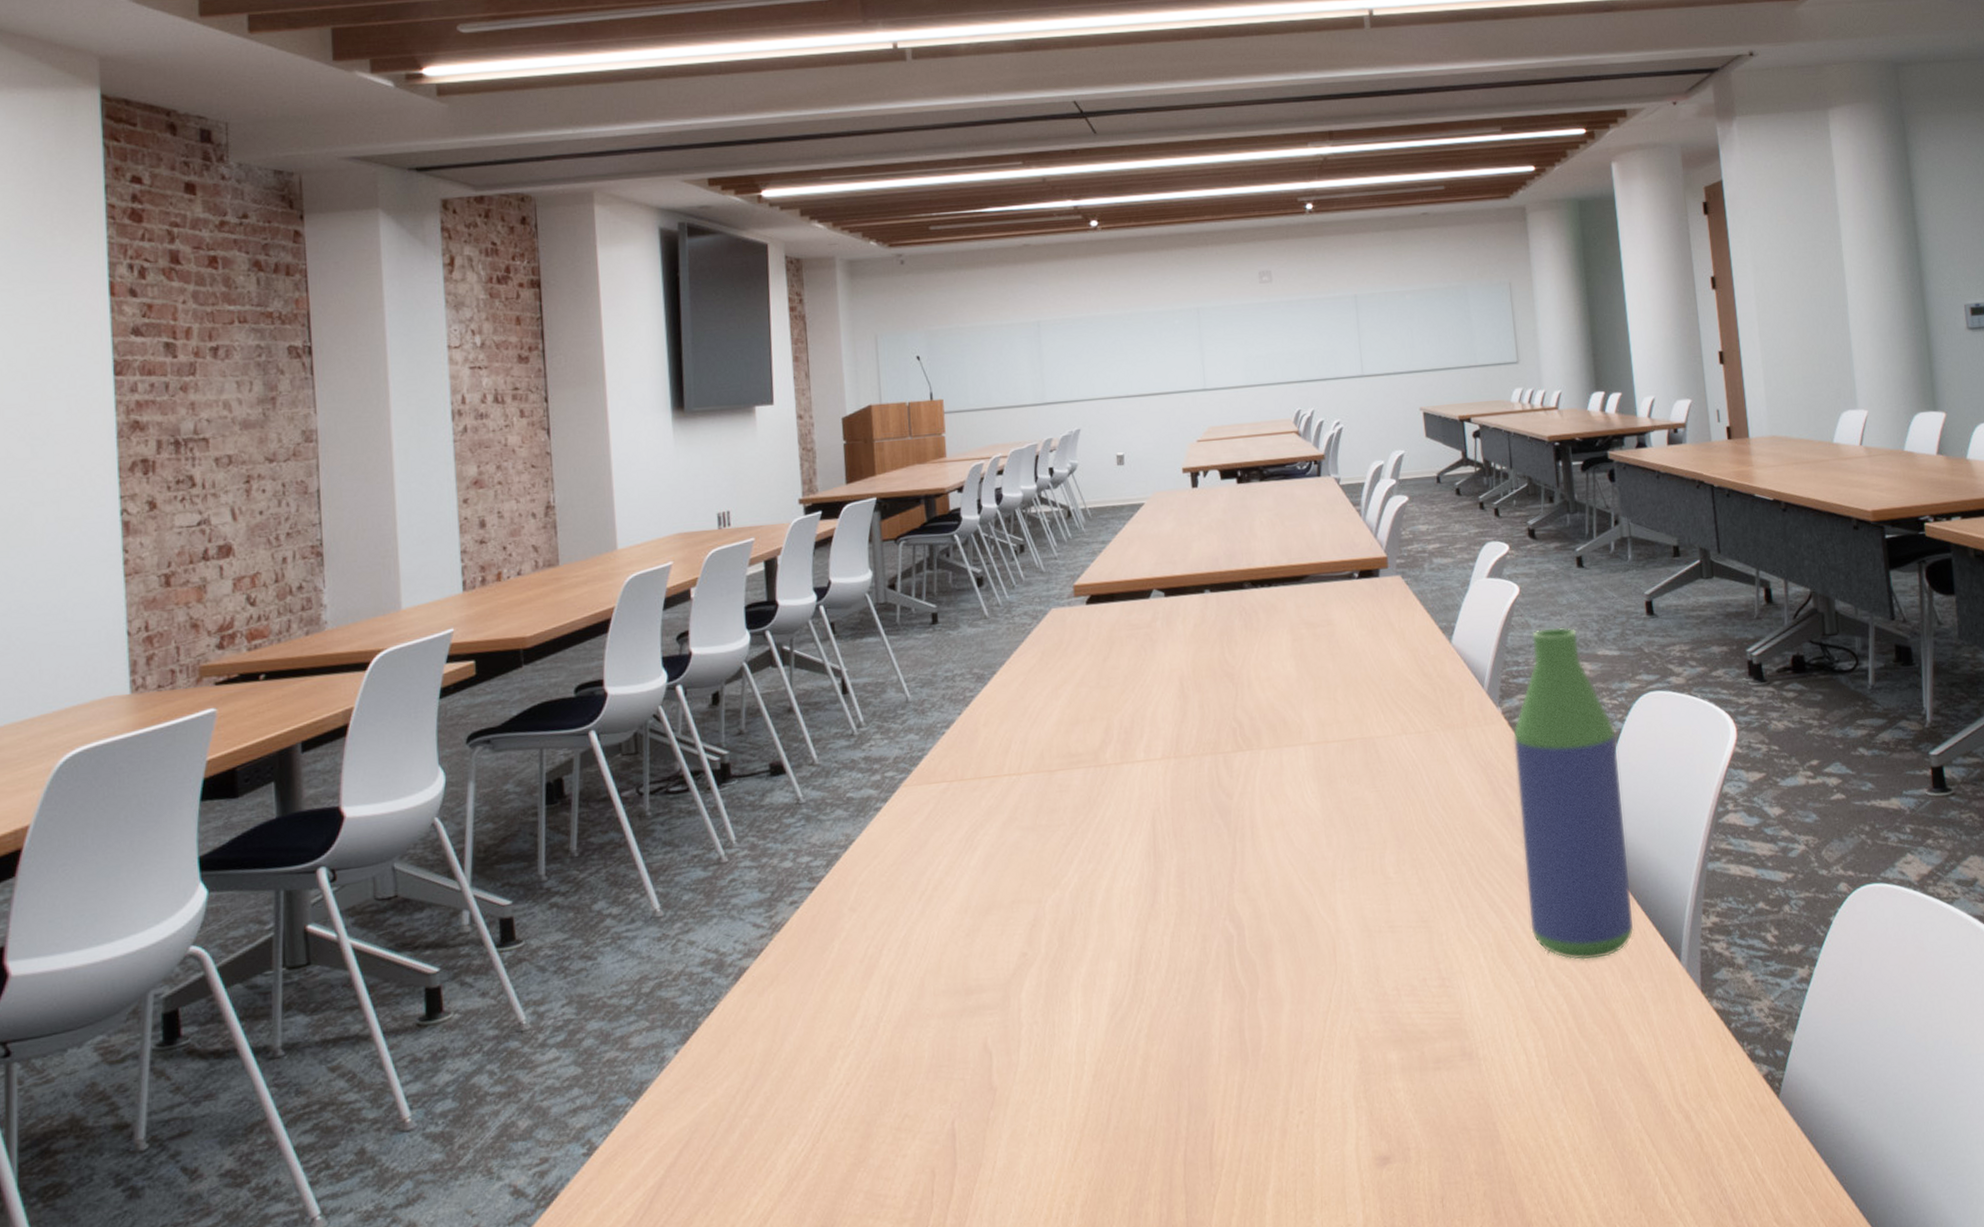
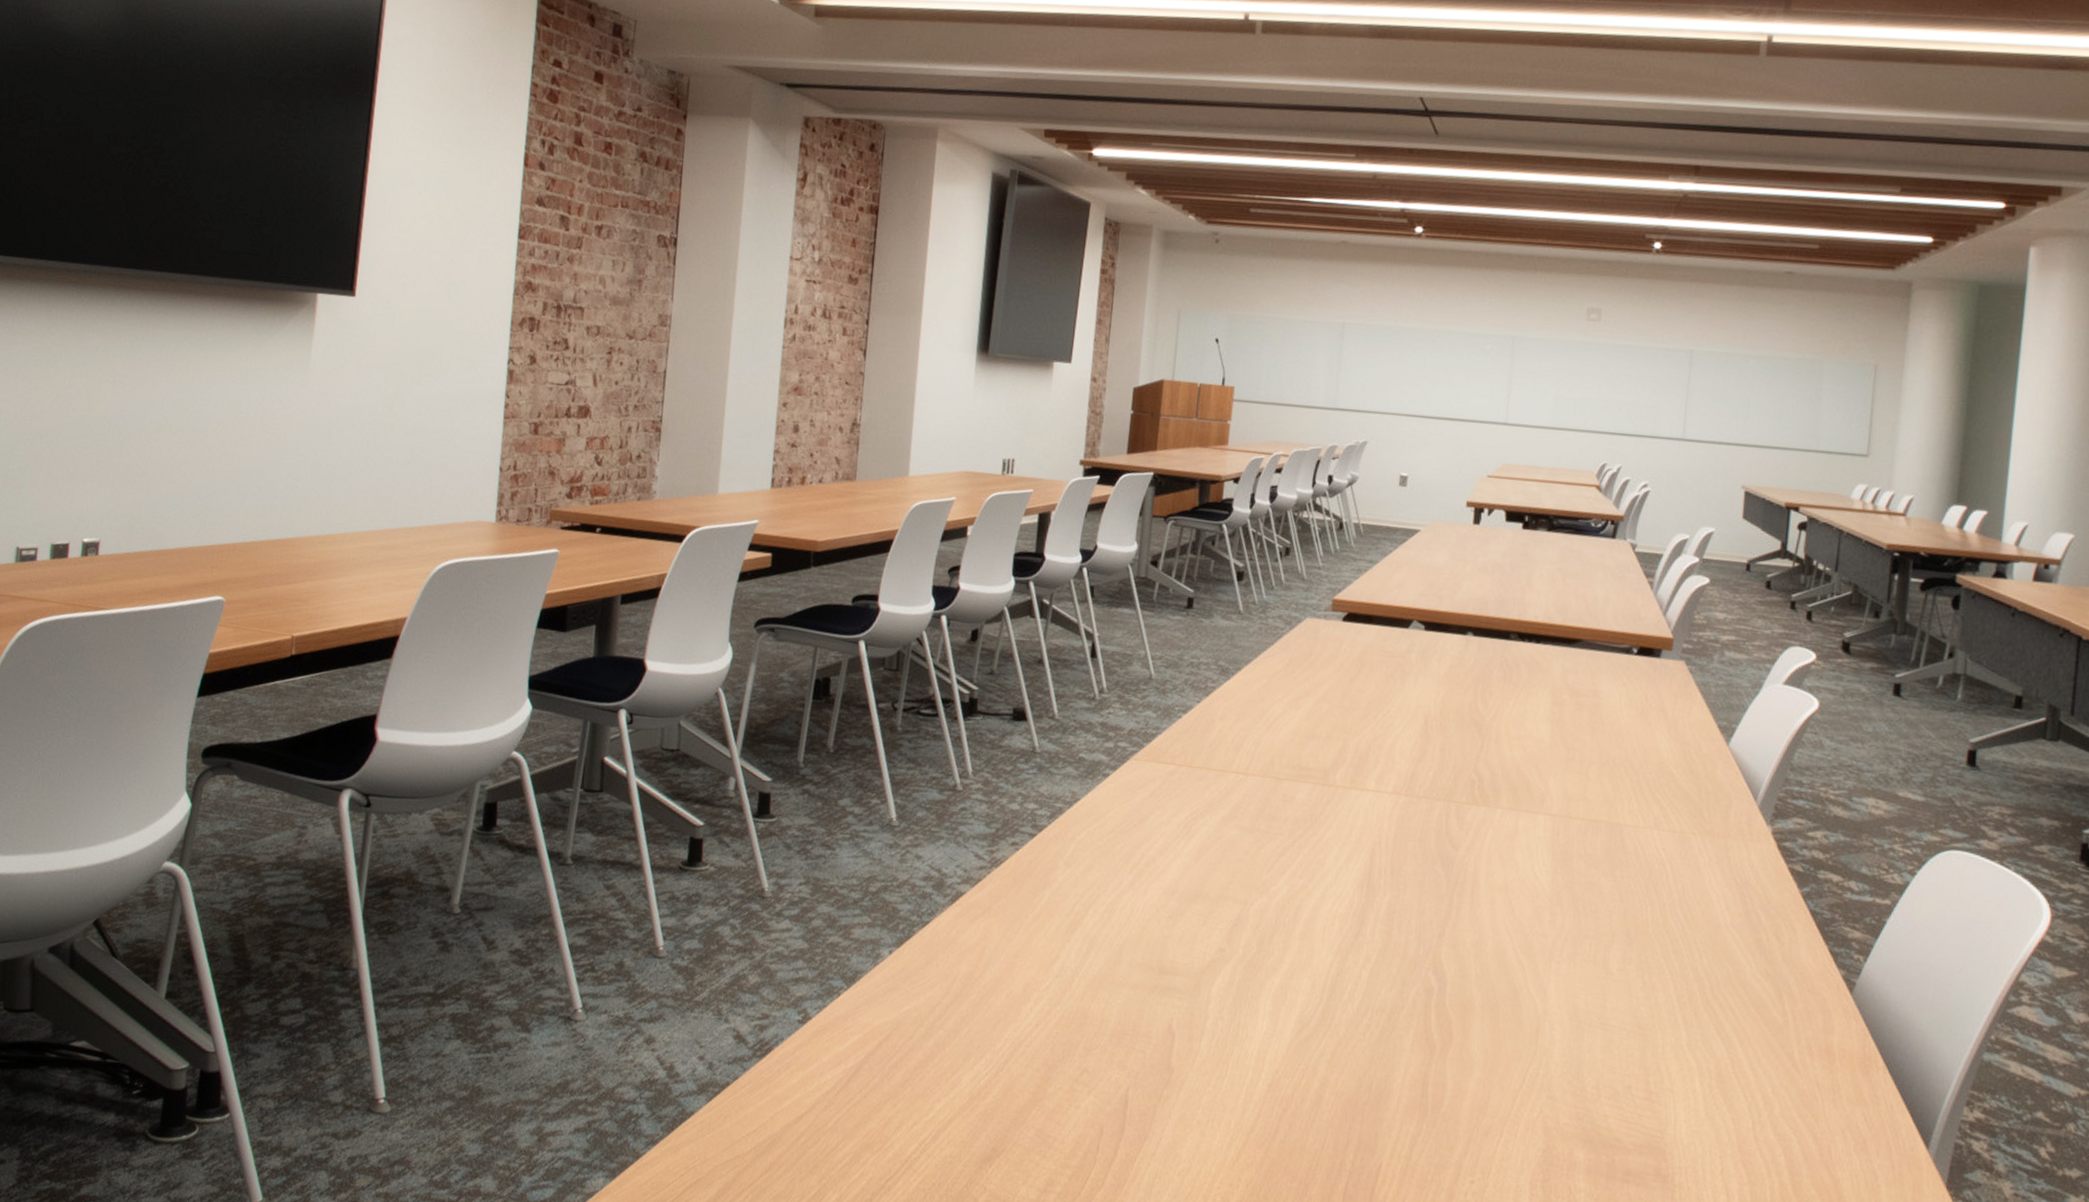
bottle: present [1513,627,1634,960] -> none [1759,752,1902,1121]

